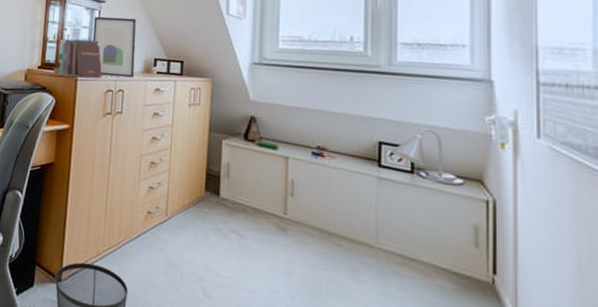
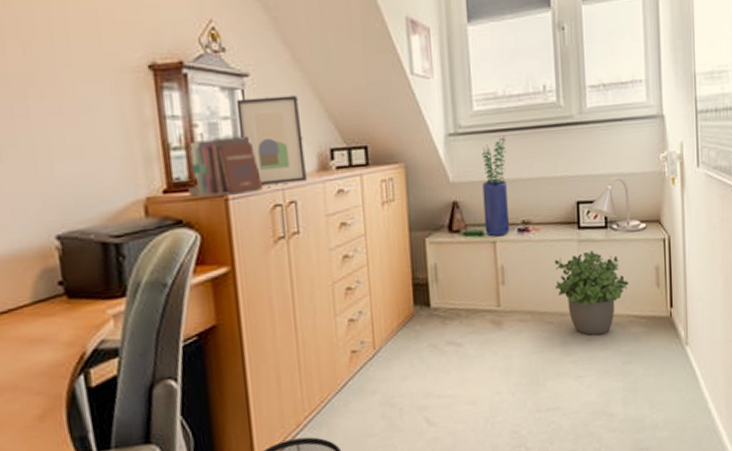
vase: none [279,71,309,155] -> present [482,135,509,237]
potted plant: none [347,188,438,276] -> present [554,250,629,336]

